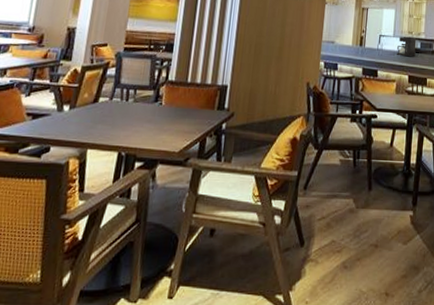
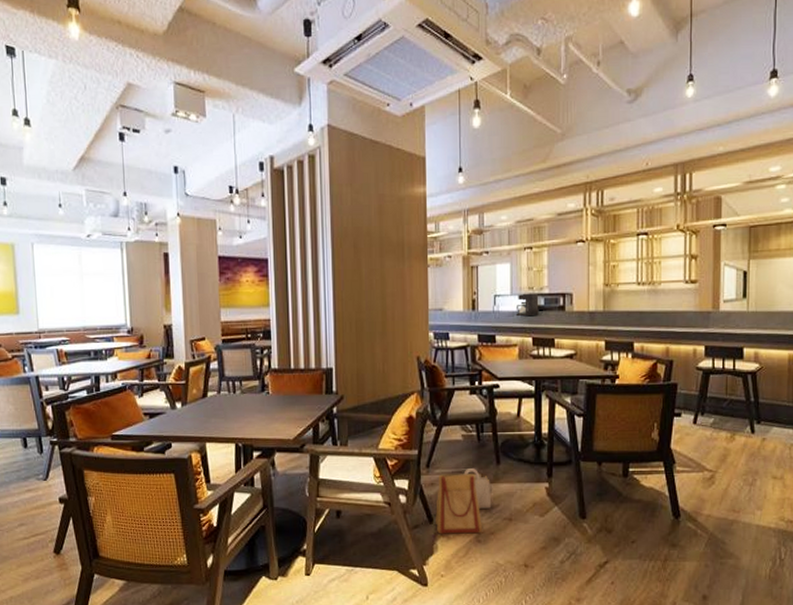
shopping bag: none [306,197,350,259] -> present [435,473,482,534]
handbag: none [337,193,363,234] -> present [463,468,493,509]

